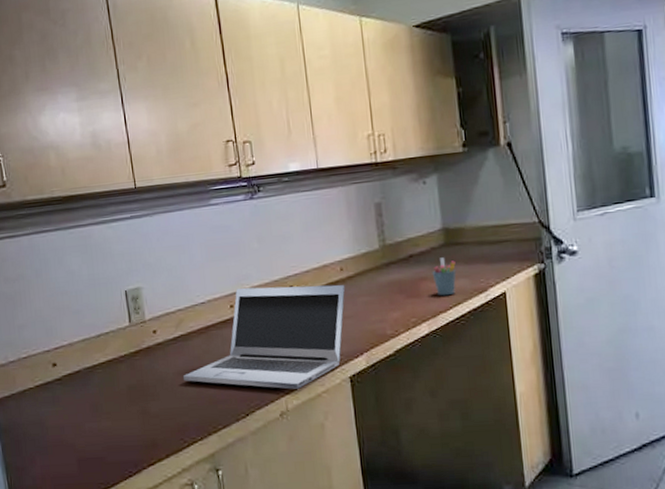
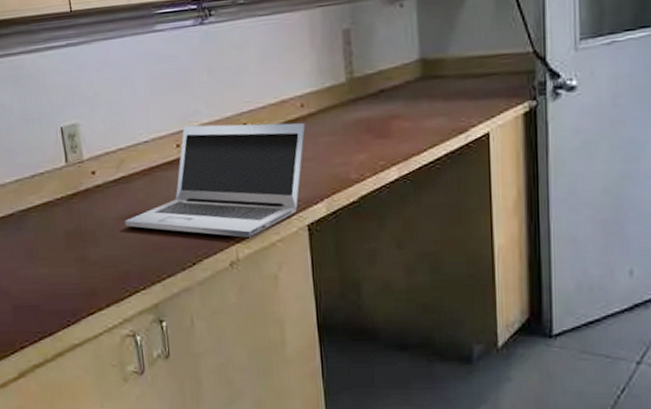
pen holder: present [432,257,456,296] -> none [405,93,434,137]

